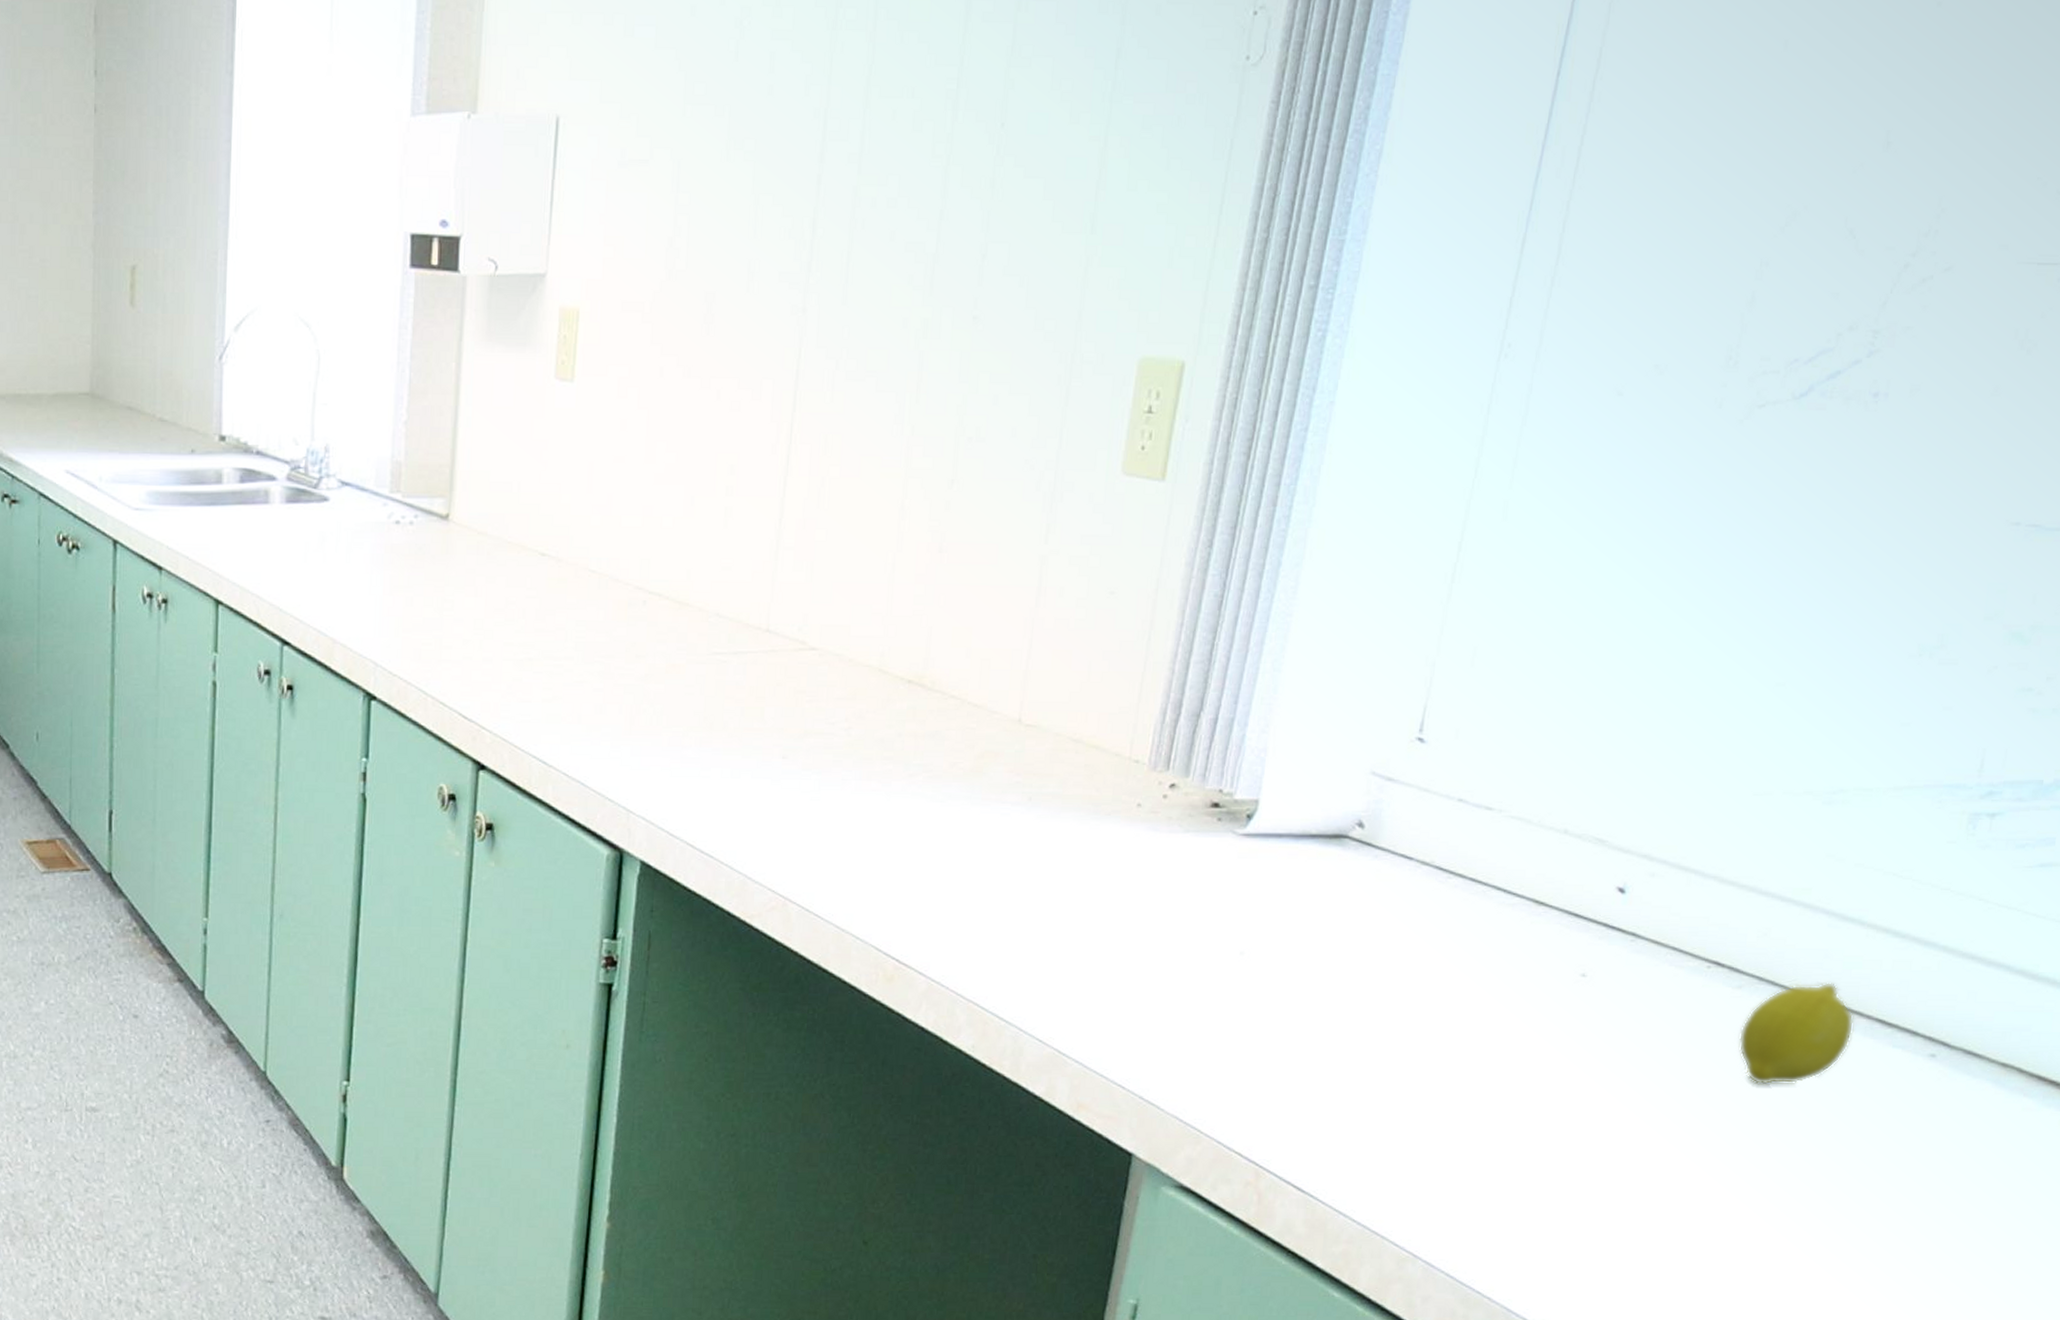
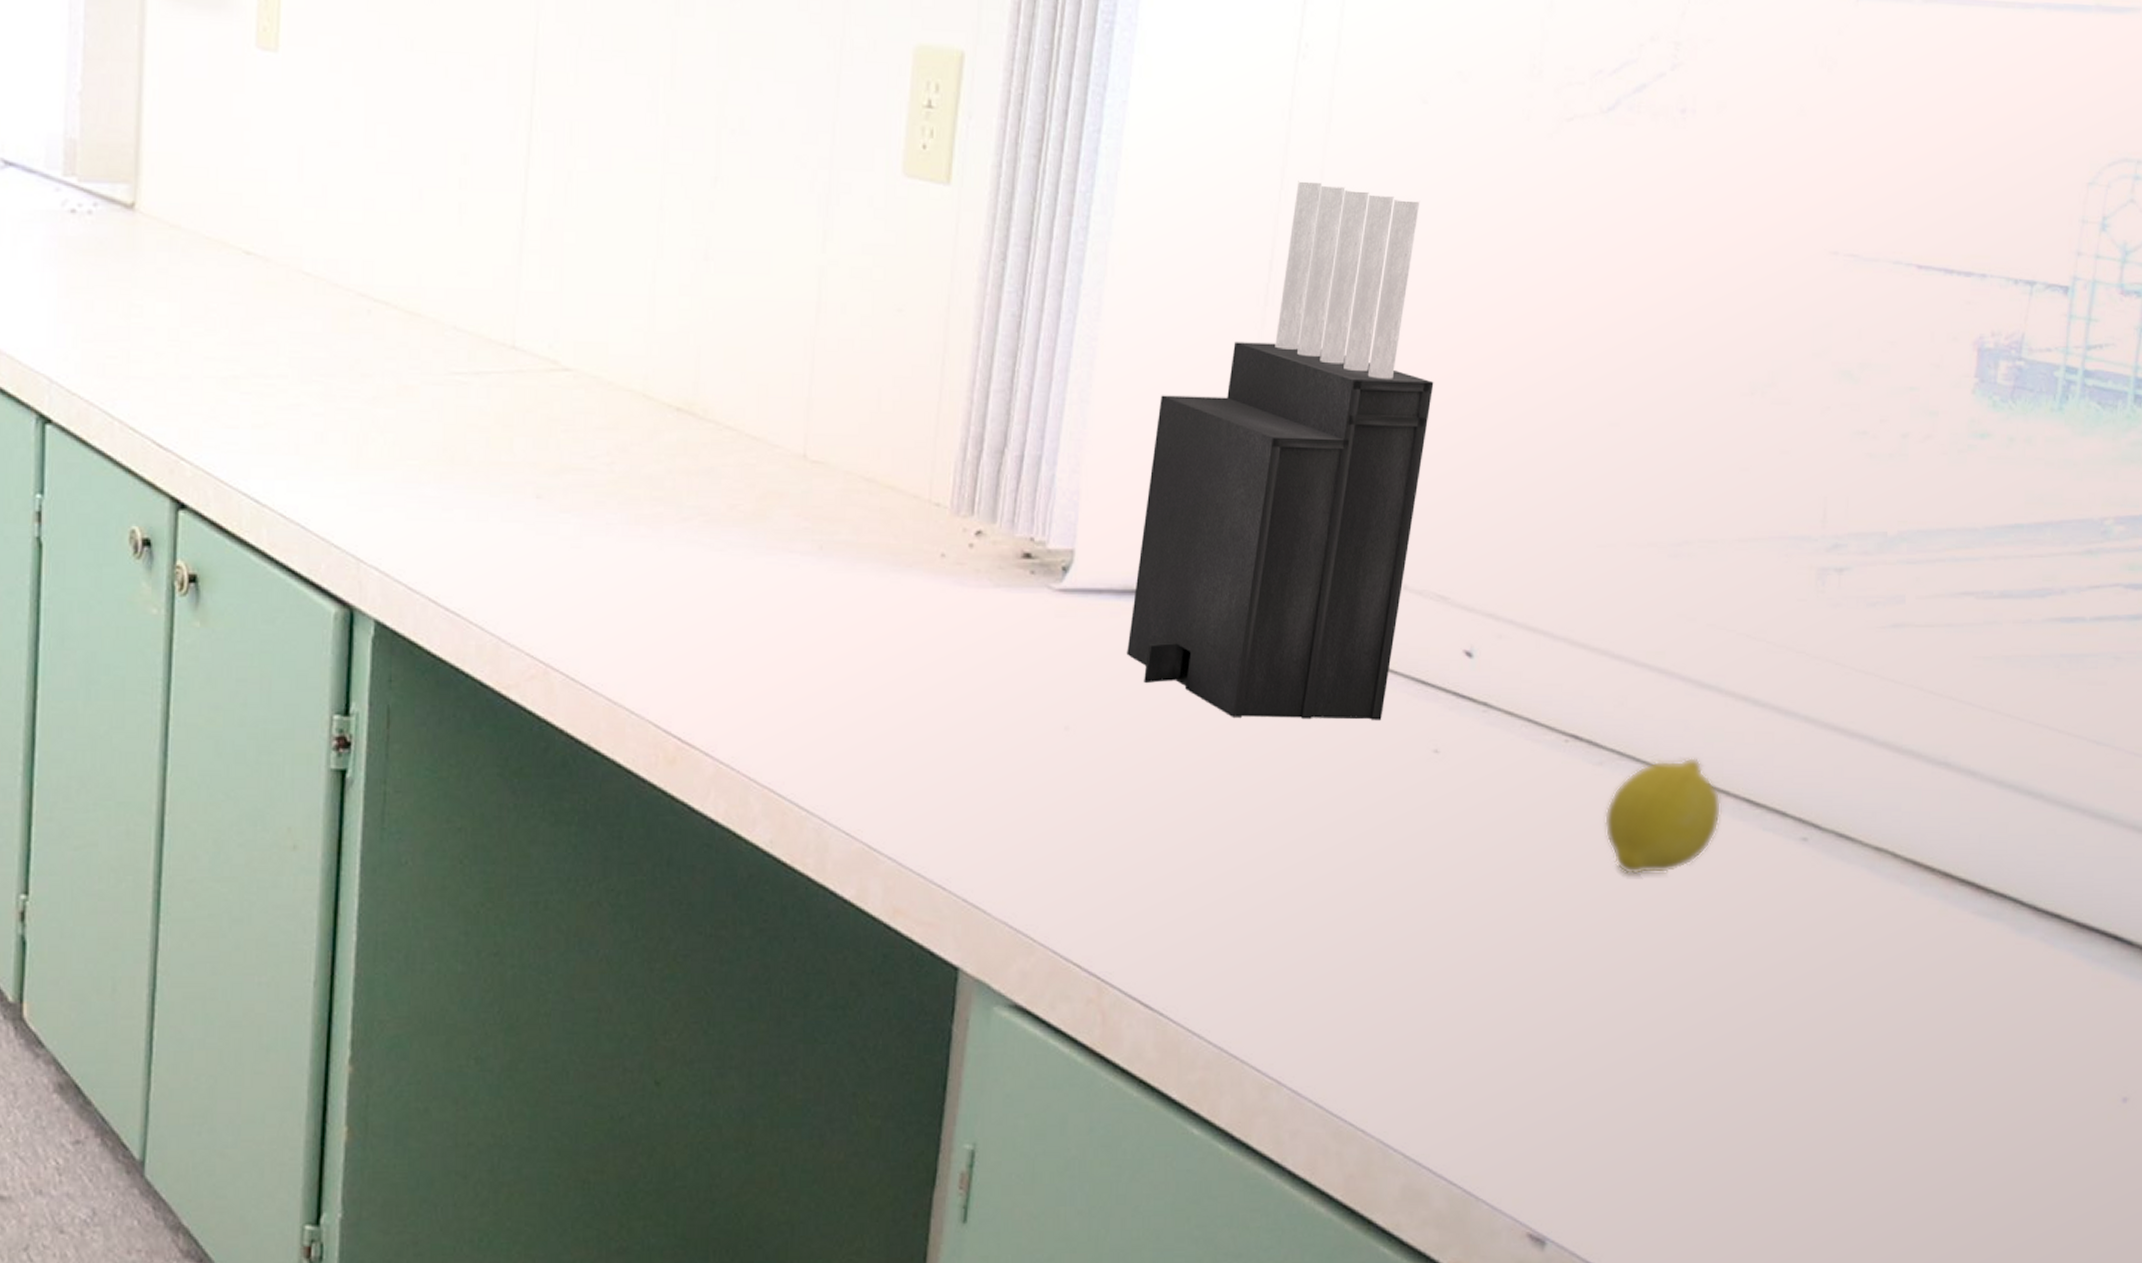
knife block: none [1301,469,1608,948] -> present [1127,181,1434,720]

